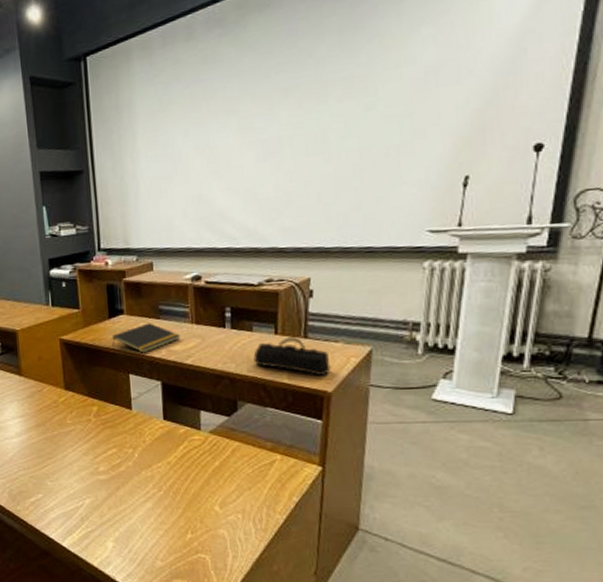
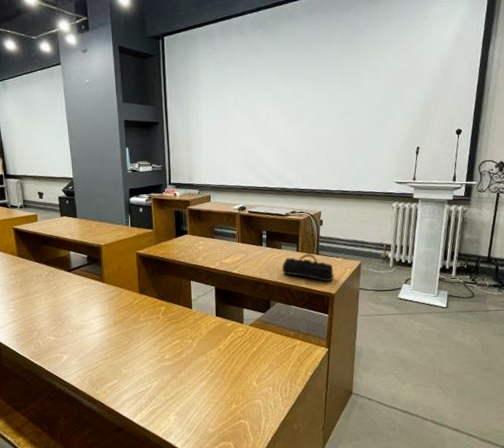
notepad: present [112,323,181,353] -> none [178,241,230,265]

